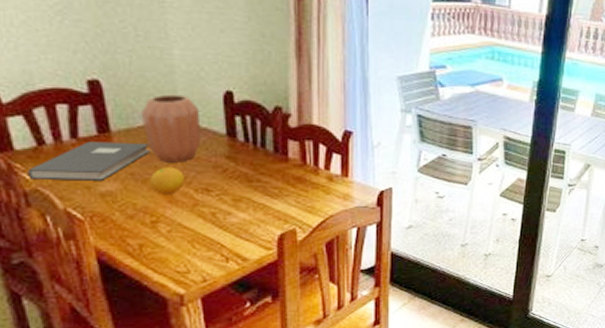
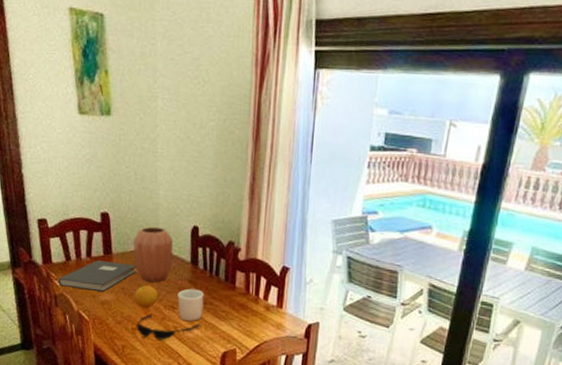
sunglasses: none [157,200,246,232] -> present [136,313,200,341]
mug: none [212,165,249,205] -> present [177,288,204,322]

